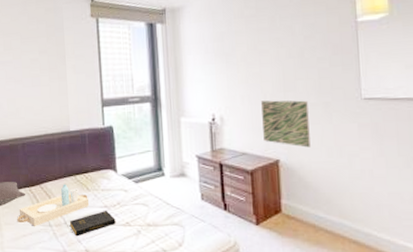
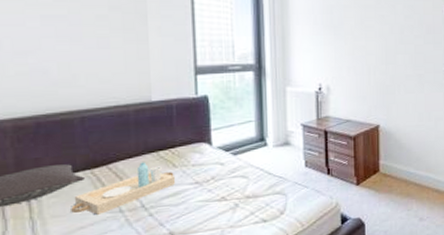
book: present [69,210,117,237] -> none [148,186,210,220]
wall art: present [261,100,311,148] -> none [366,71,406,114]

